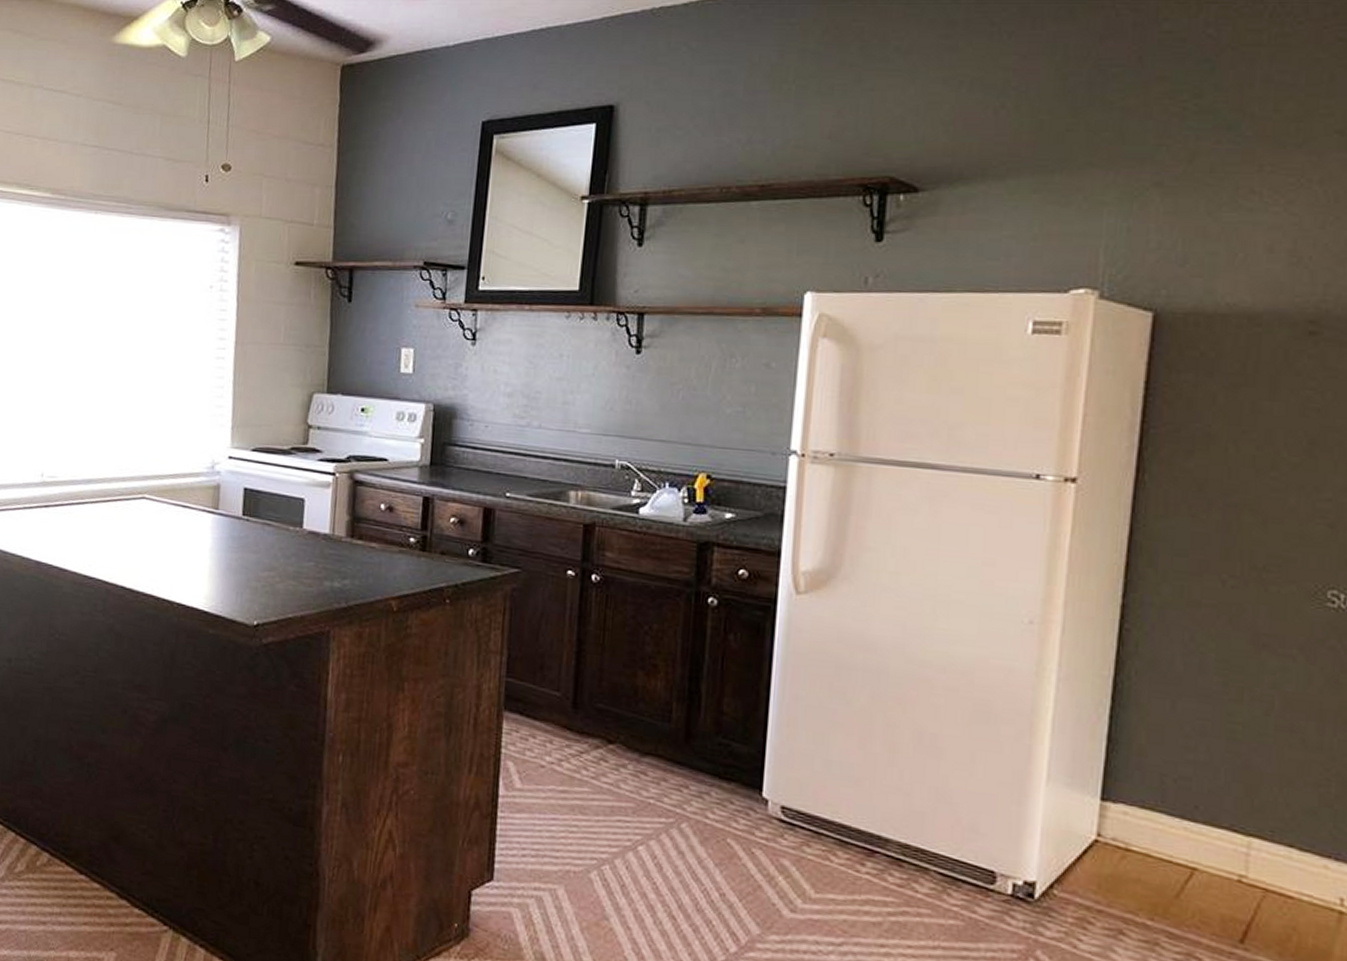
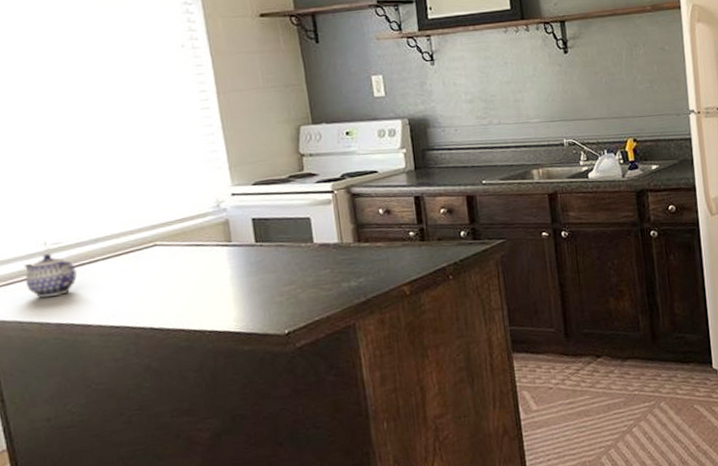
teapot: none [17,485,65,532] -> present [23,253,77,298]

